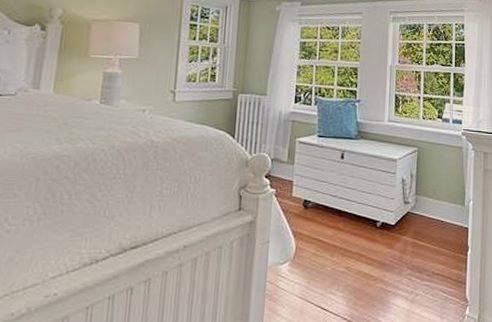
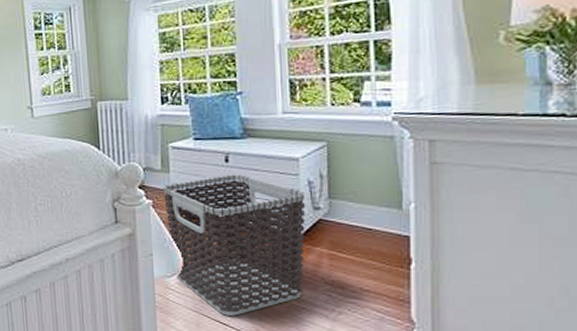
clothes hamper: none [286,169,399,301] -> present [163,174,306,316]

